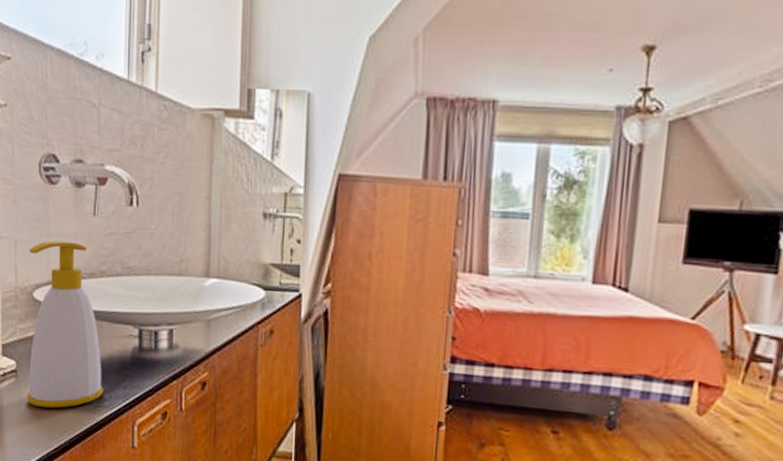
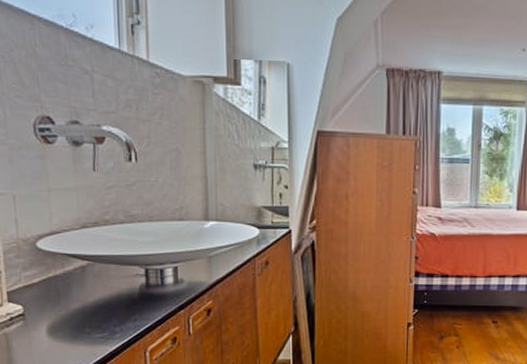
soap bottle: present [26,240,103,408] -> none [29,195,114,345]

